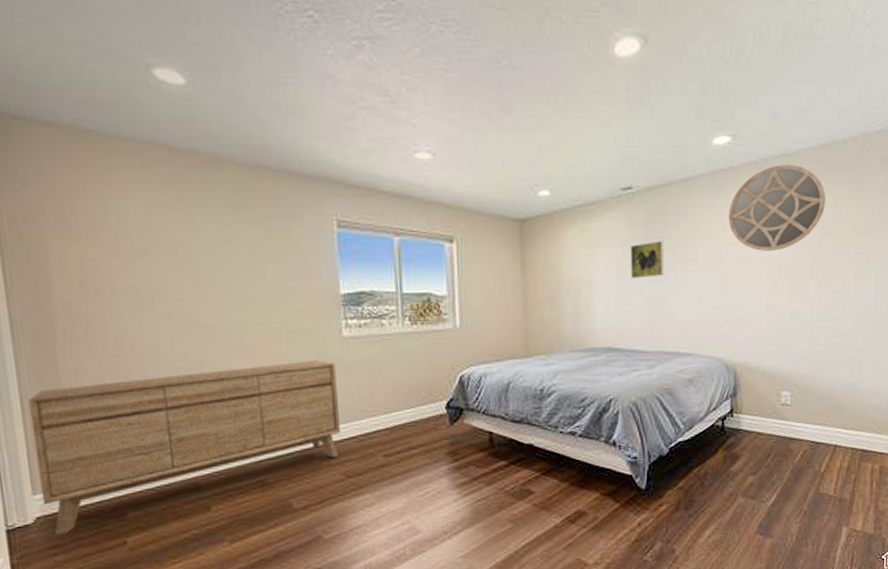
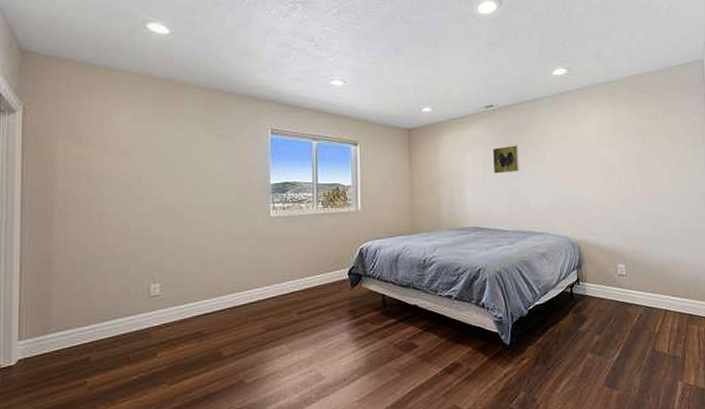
sideboard: present [29,360,340,535] -> none [25,235,264,375]
home mirror: present [728,165,826,251] -> none [567,89,642,153]

